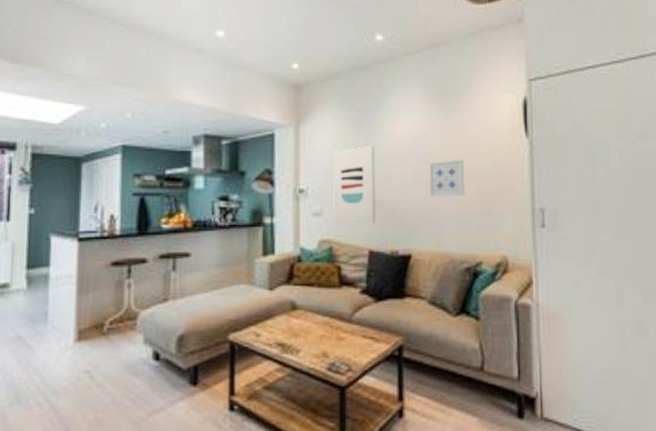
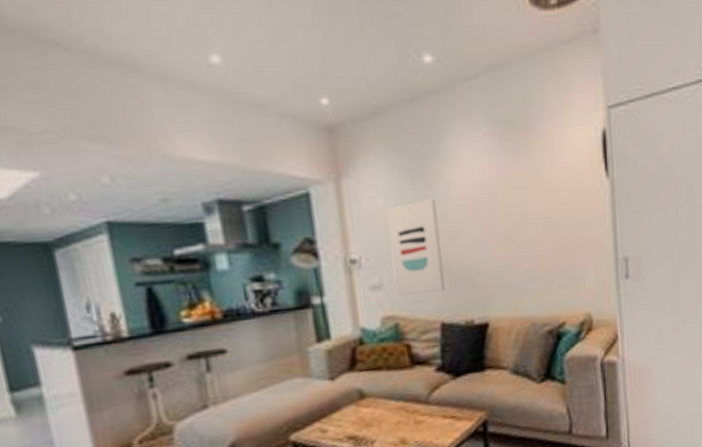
wall art: present [428,159,465,197] -> none [500,208,543,255]

